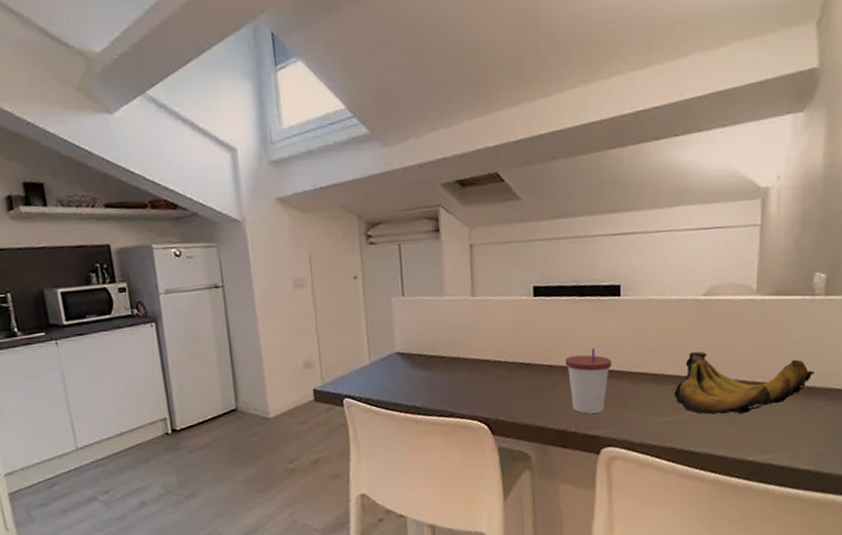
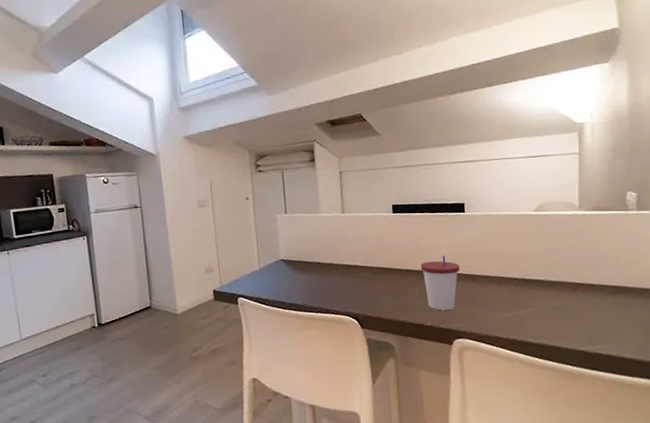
banana bunch: present [674,351,814,415] -> none [514,257,632,311]

